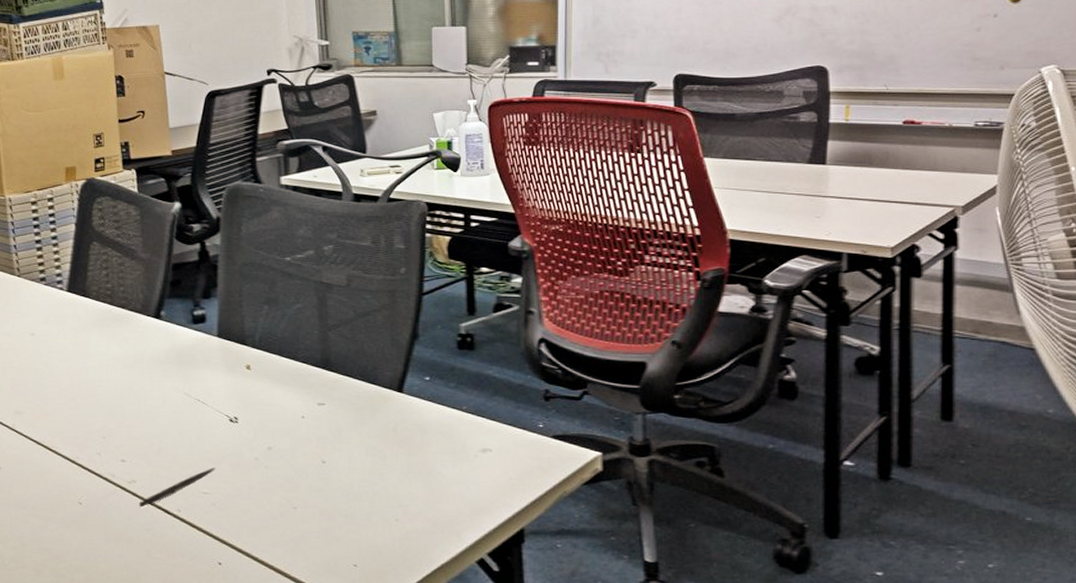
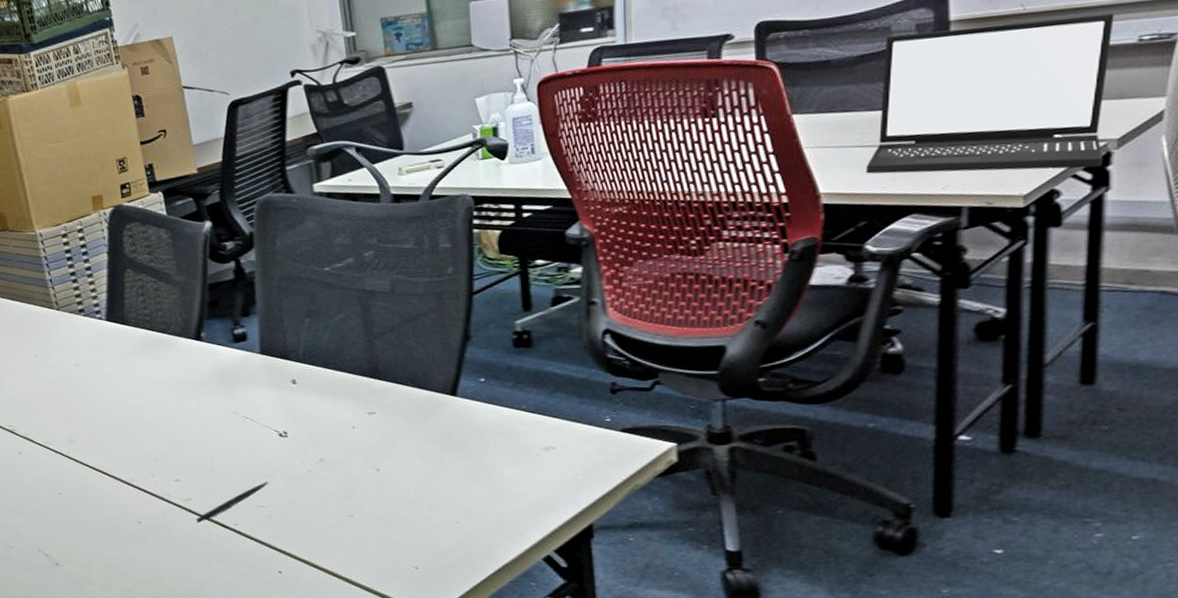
laptop: none [765,98,956,230] -> present [866,12,1114,174]

